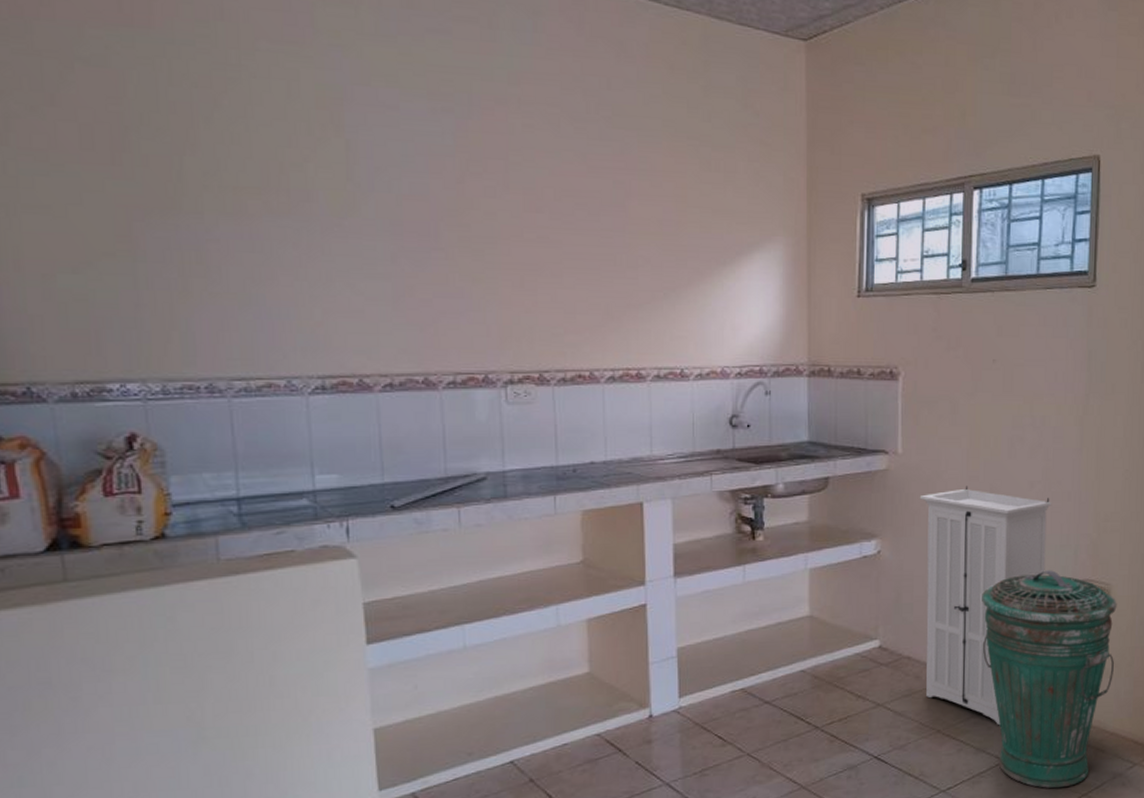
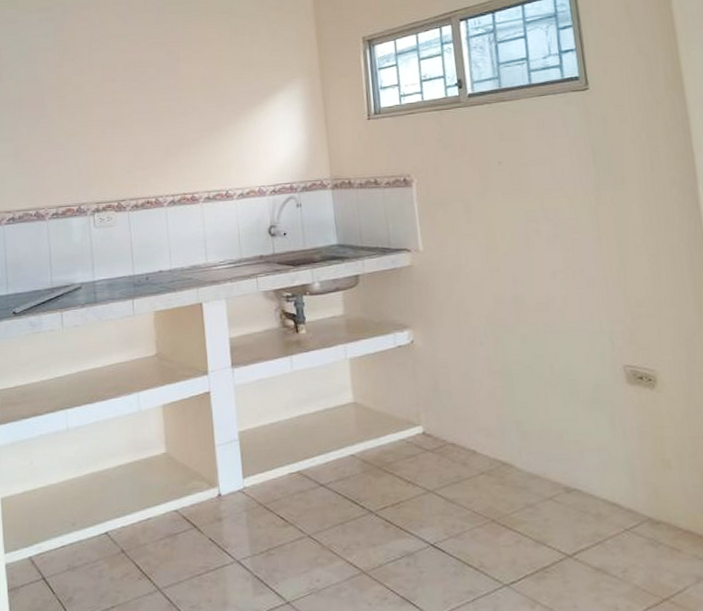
storage cabinet: present [919,485,1052,726] -> none [444,277,582,518]
trash can: present [982,570,1117,789] -> none [519,356,676,590]

